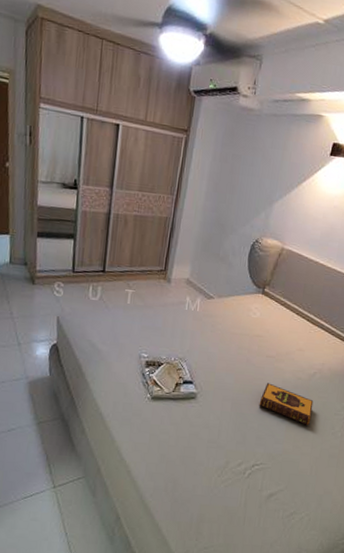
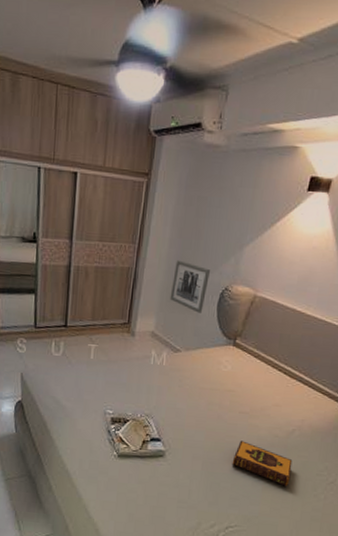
wall art: none [204,212,242,263] -> present [169,260,210,313]

